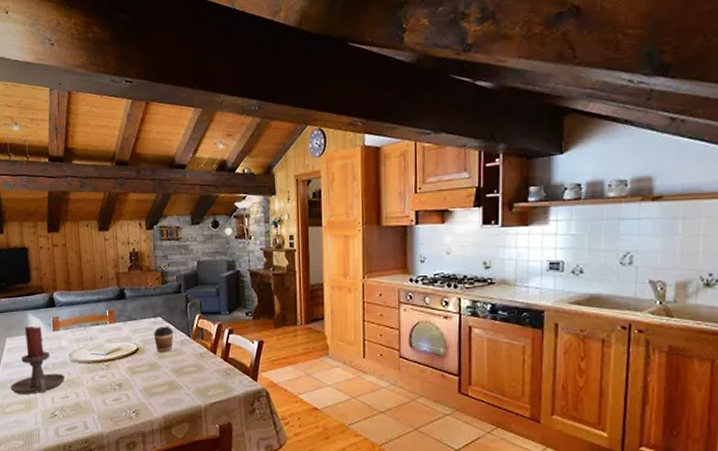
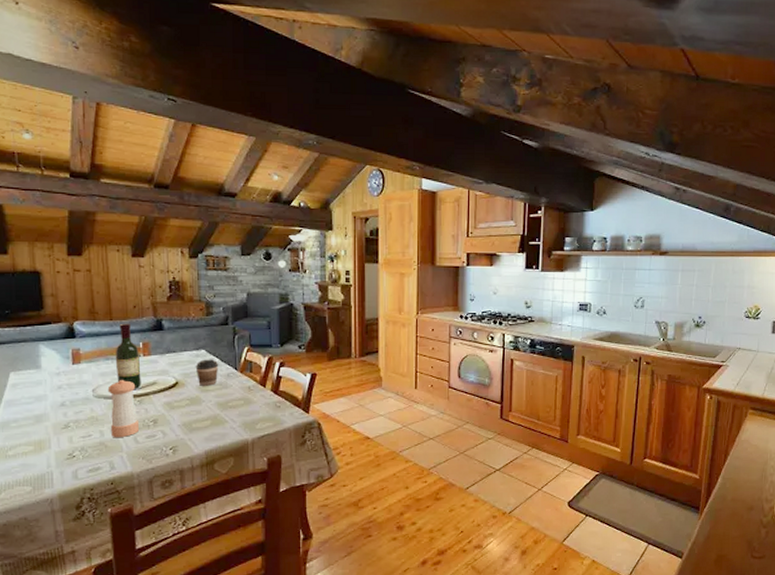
candle holder: present [10,326,65,394] -> none [14,359,86,435]
pepper shaker: none [81,346,108,399] -> present [107,380,140,437]
wine bottle: none [86,292,108,354] -> present [115,323,141,389]

